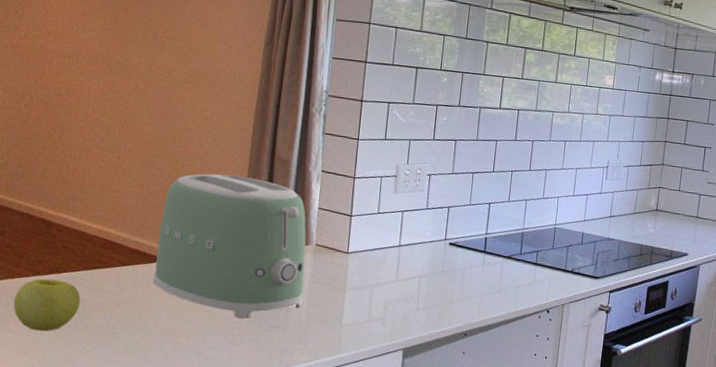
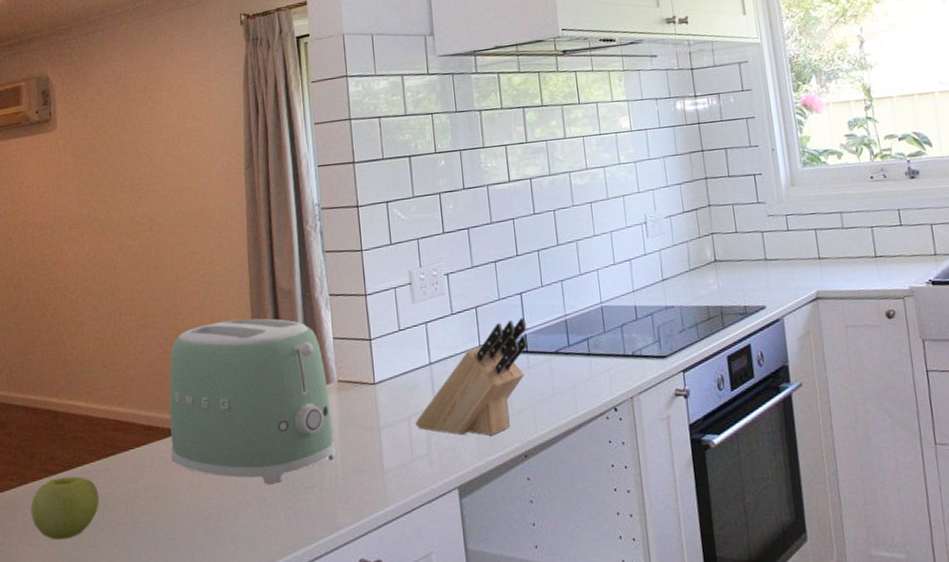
knife block: none [377,224,489,313] -> present [415,318,528,436]

